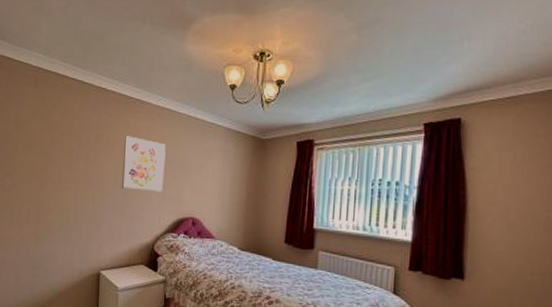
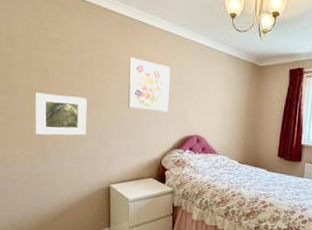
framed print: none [32,174,82,218] -> present [35,92,87,136]

